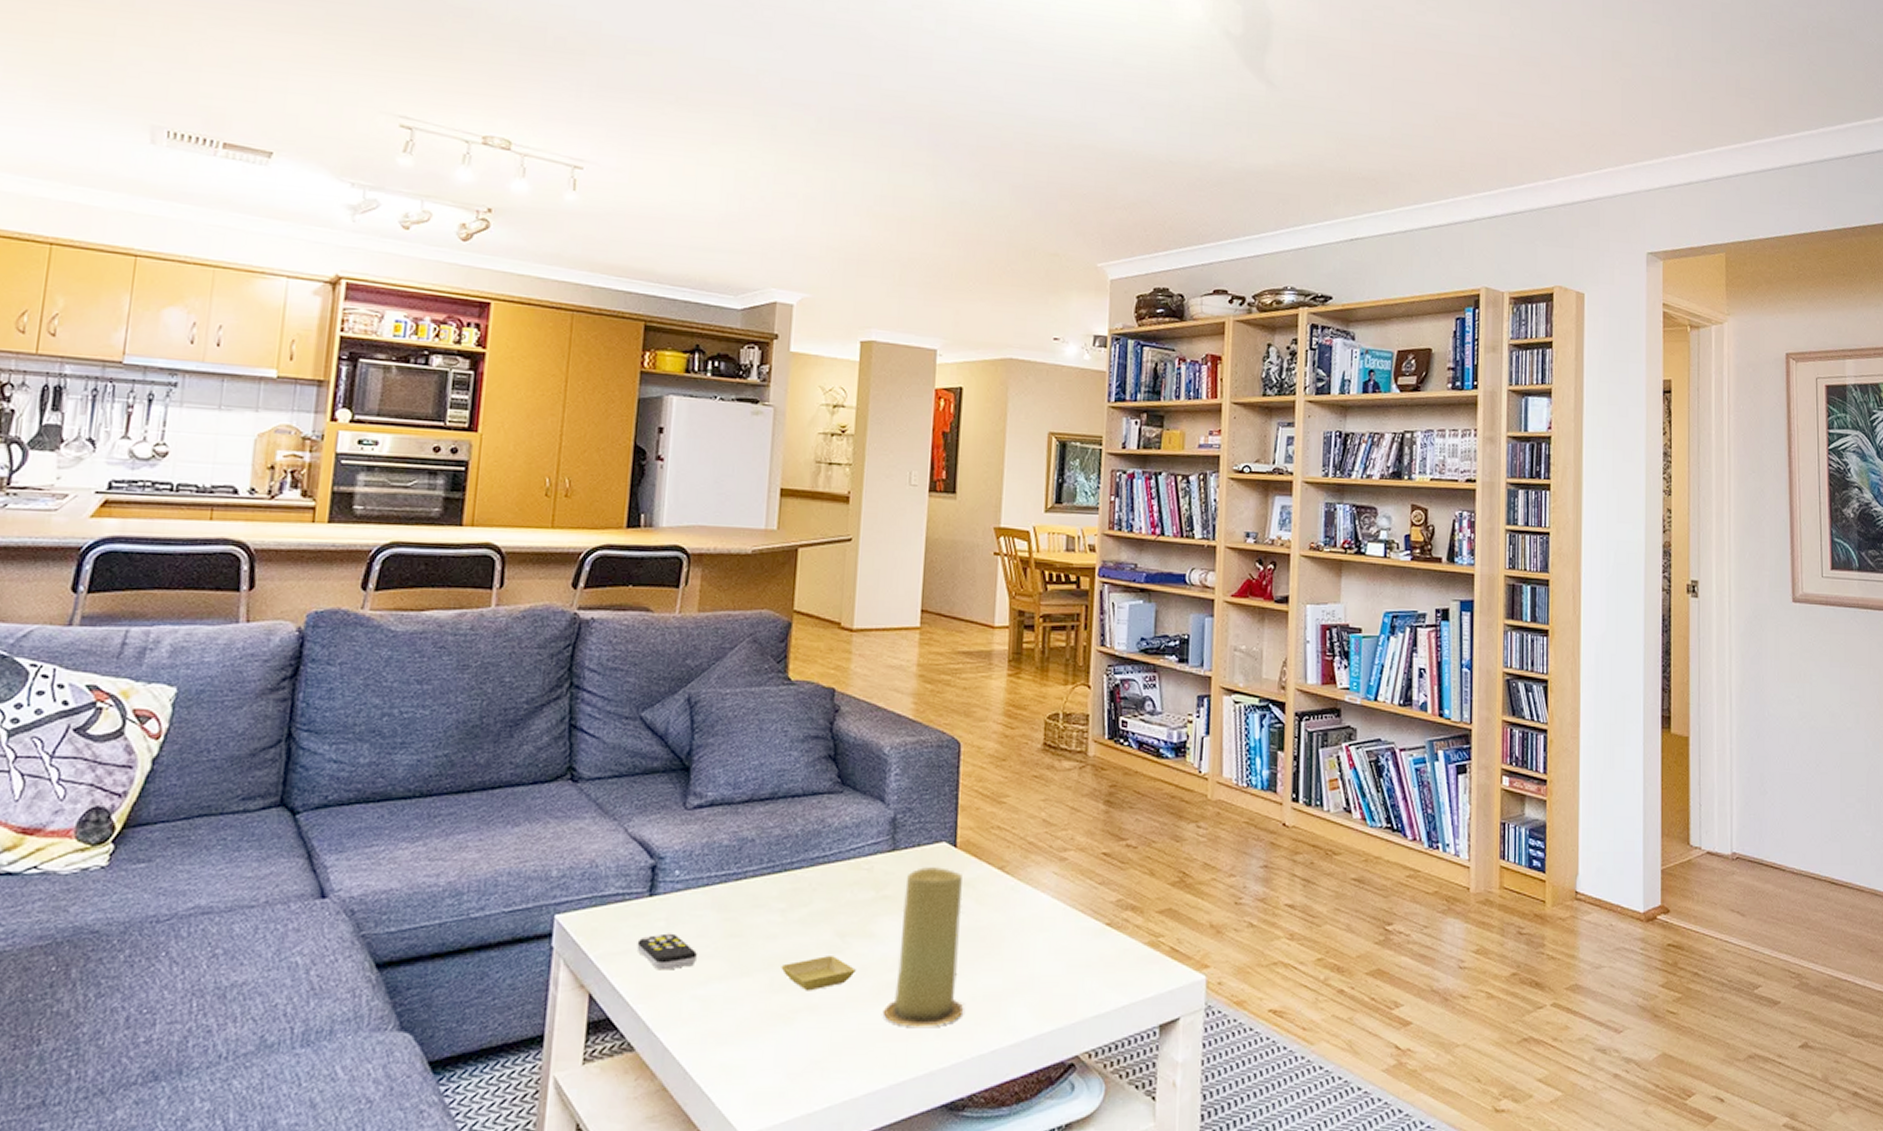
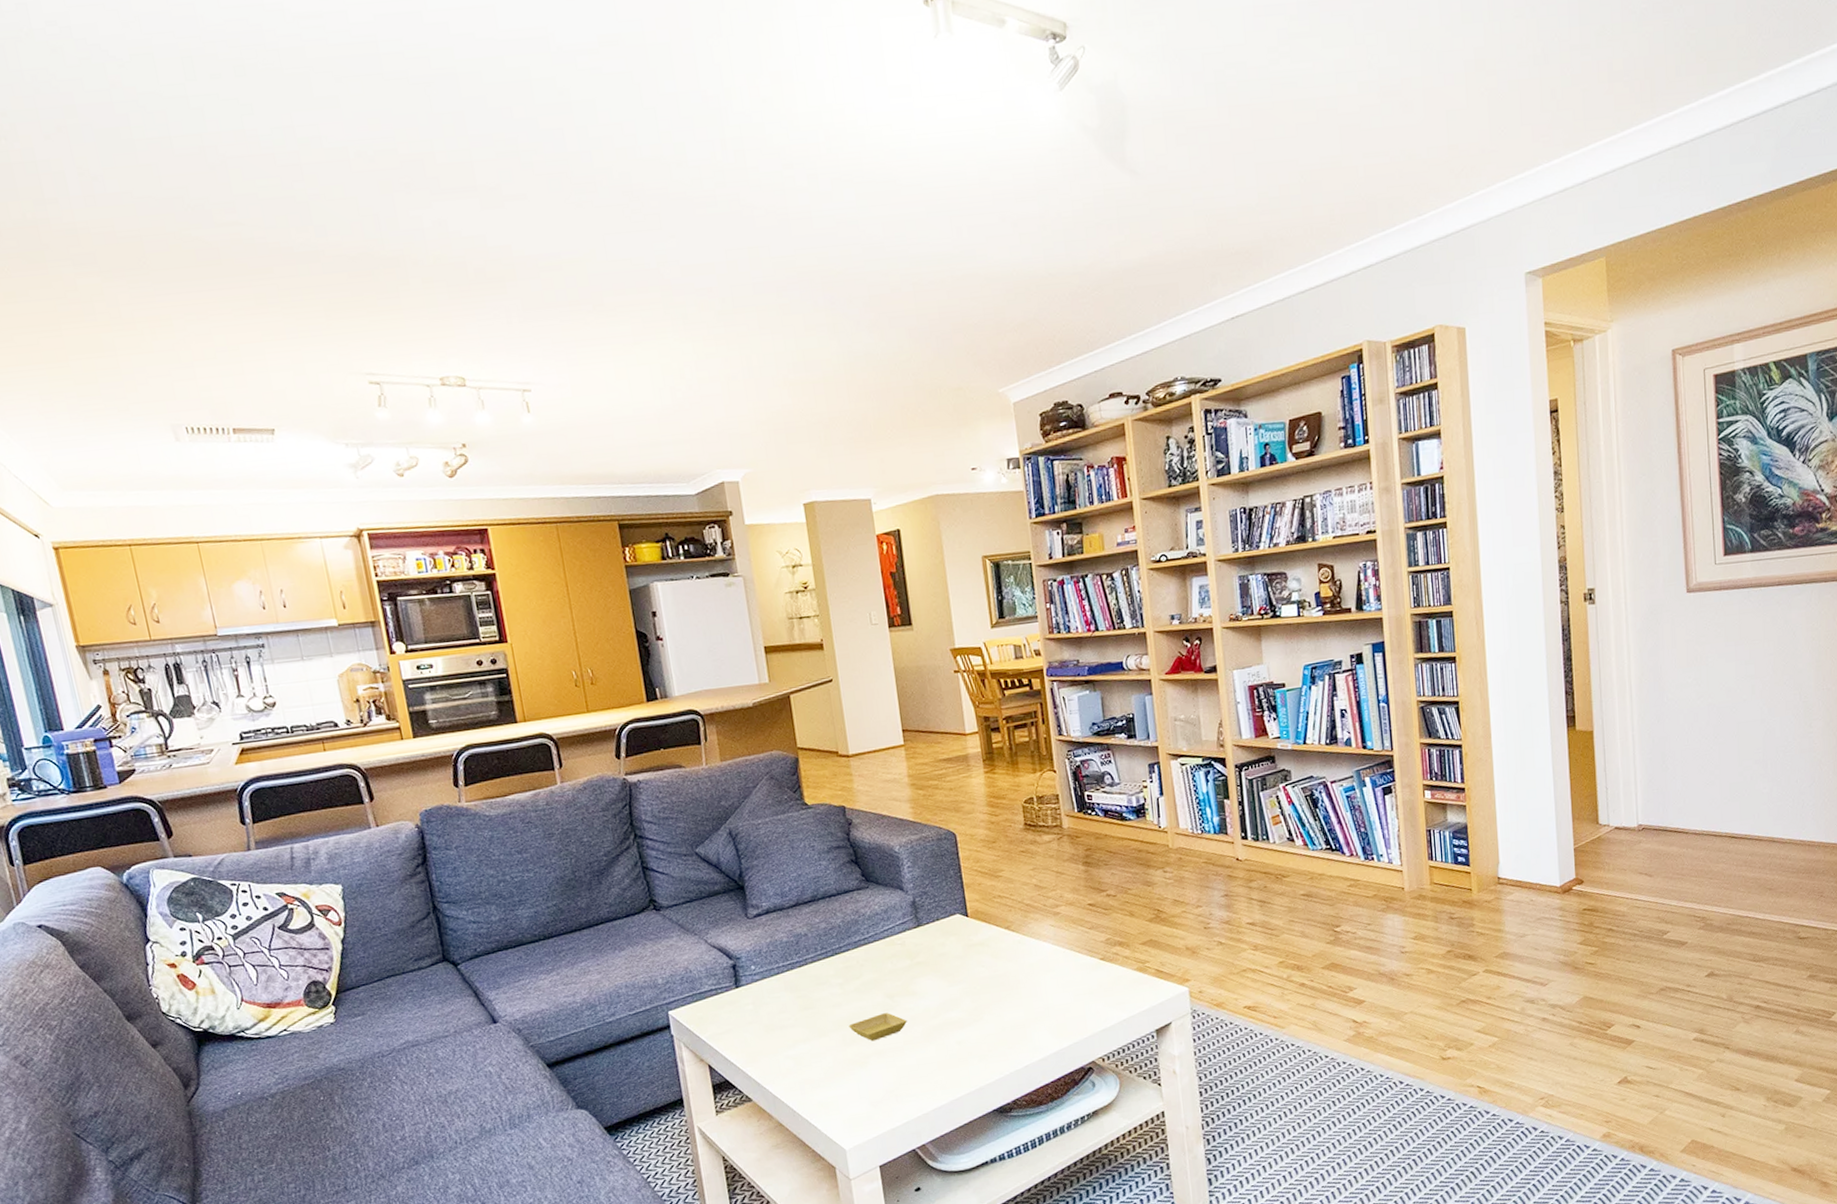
remote control: present [636,933,697,970] -> none [735,1012,783,1041]
candle: present [883,867,963,1027] -> none [933,934,997,1057]

